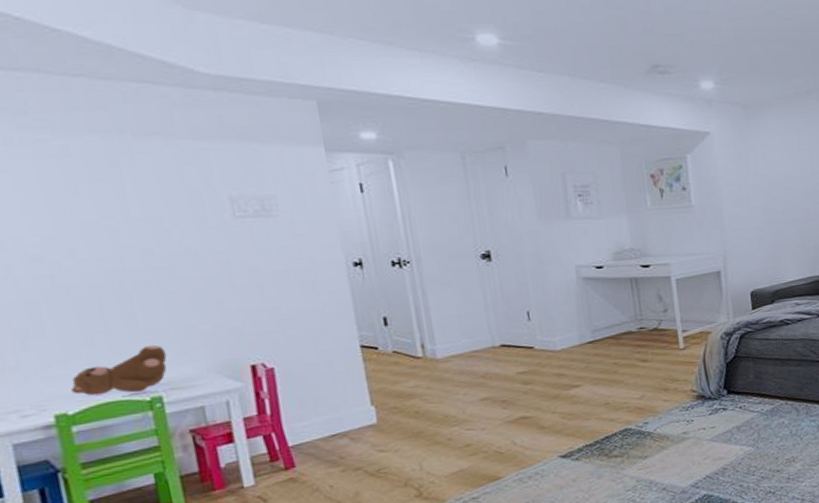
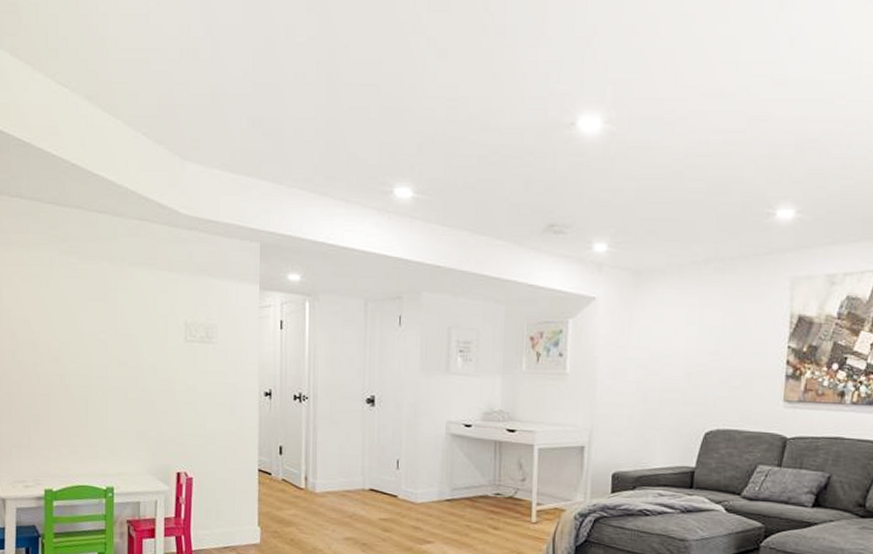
teddy bear: present [70,344,167,396] -> none [57,442,122,482]

